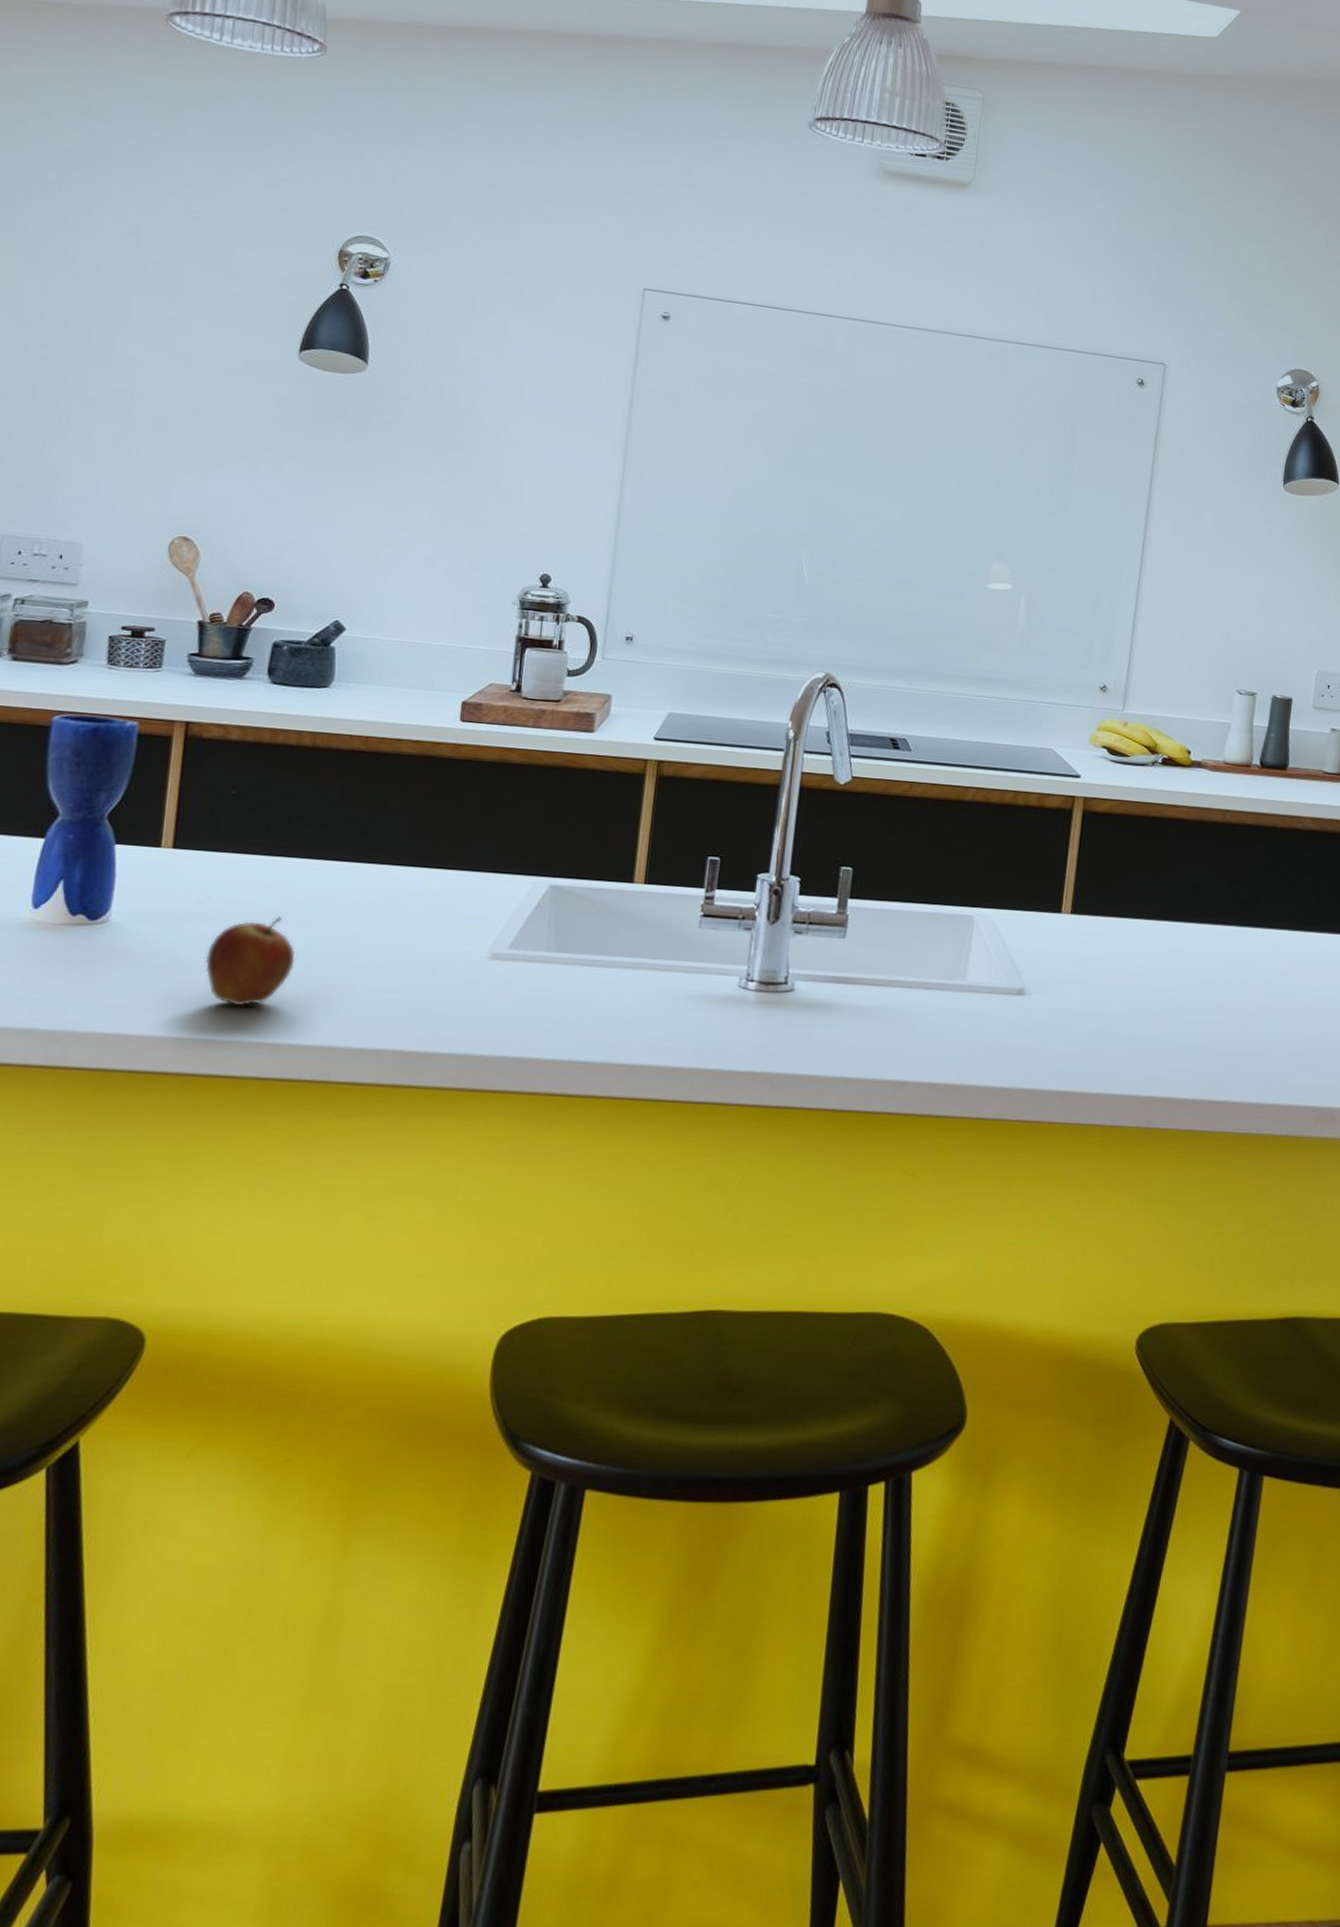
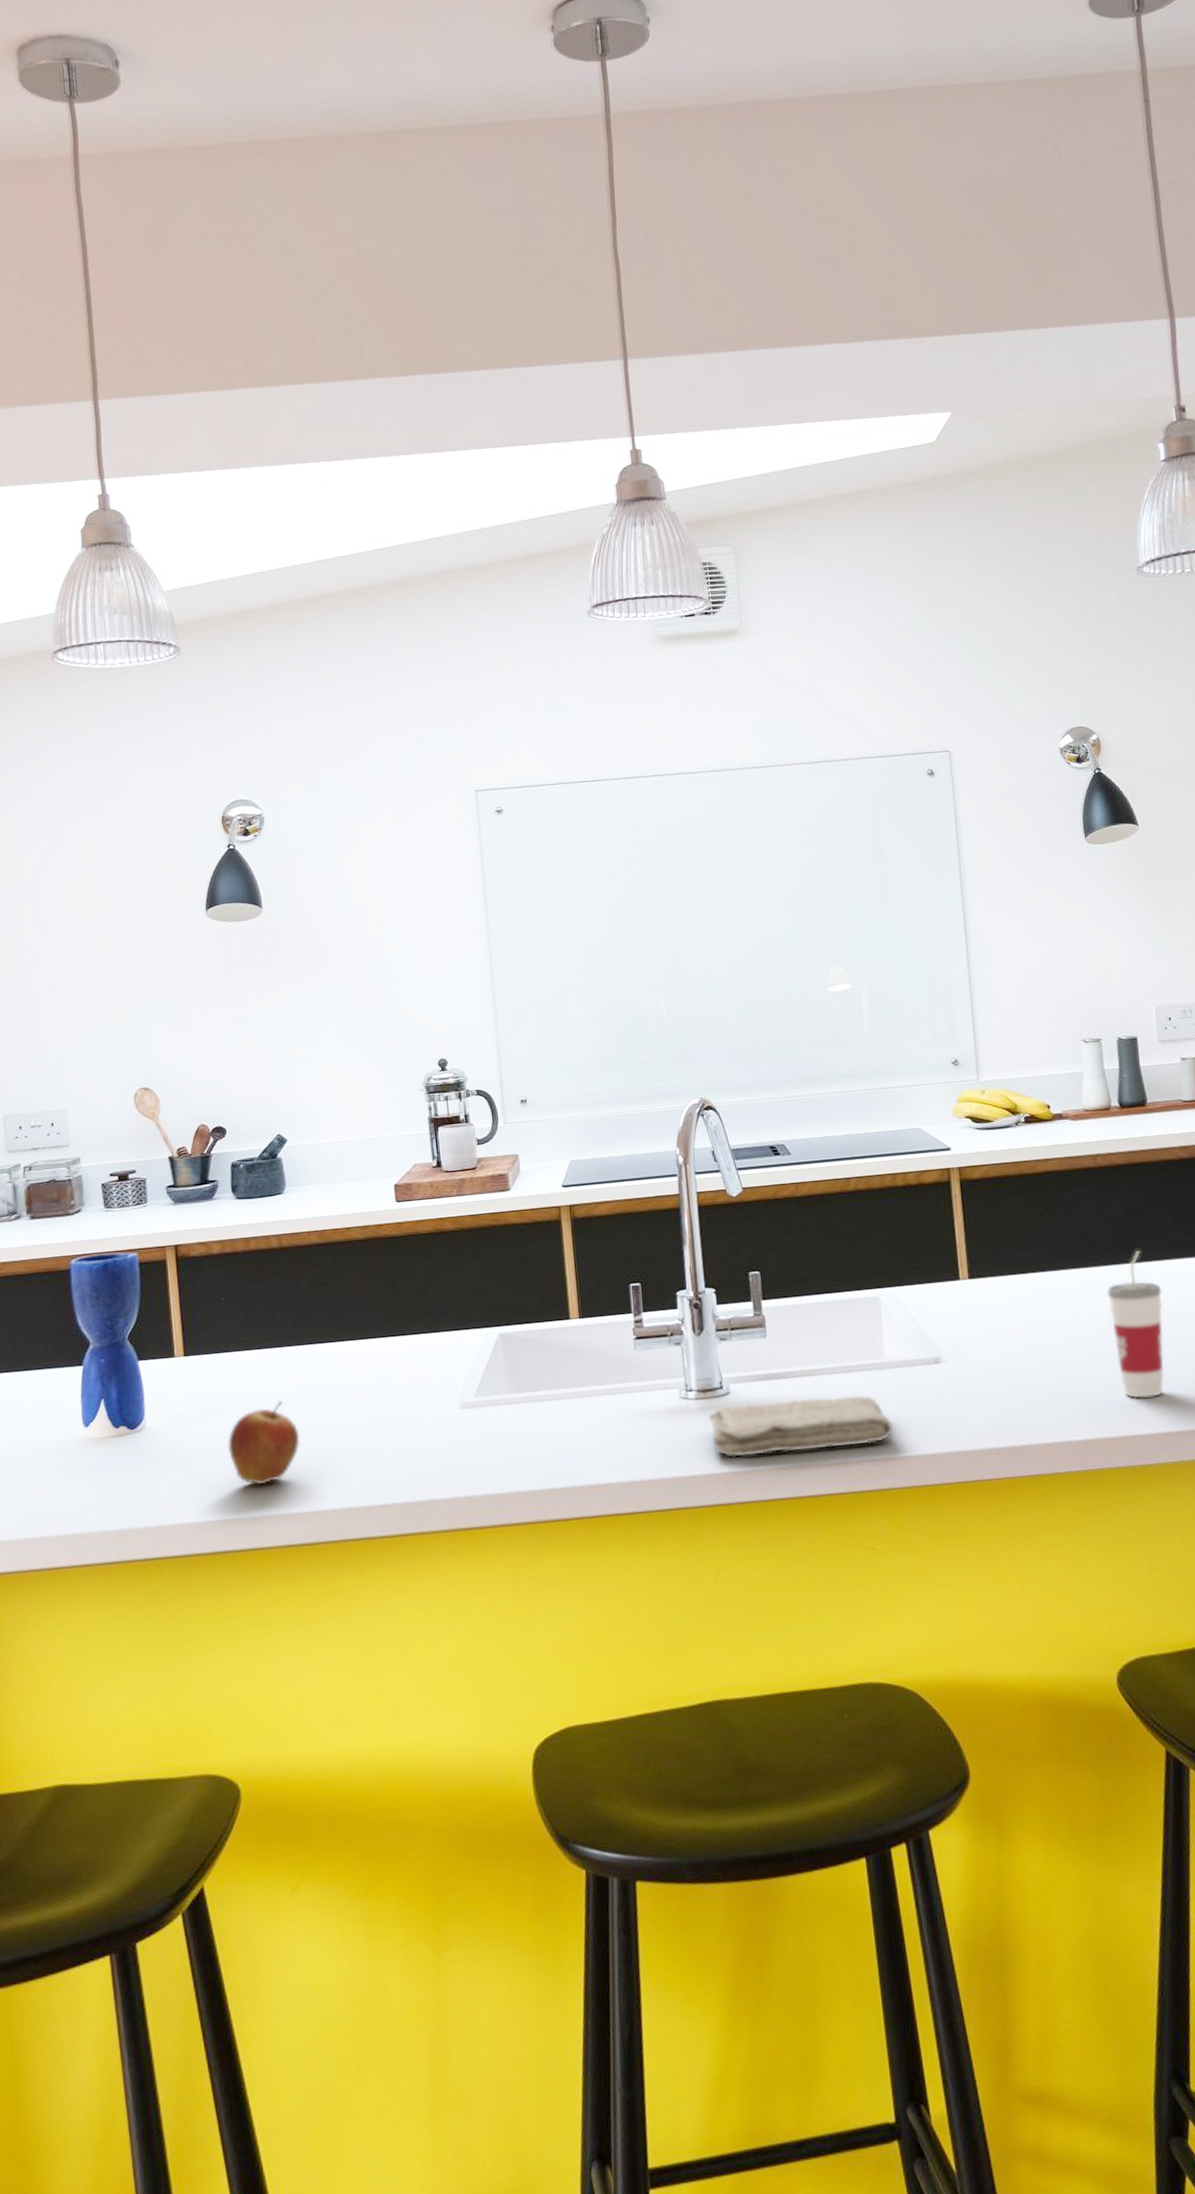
washcloth: none [765,1003,961,1067] -> present [708,1395,894,1457]
cup: none [1203,914,1264,1065] -> present [1107,1250,1164,1399]

